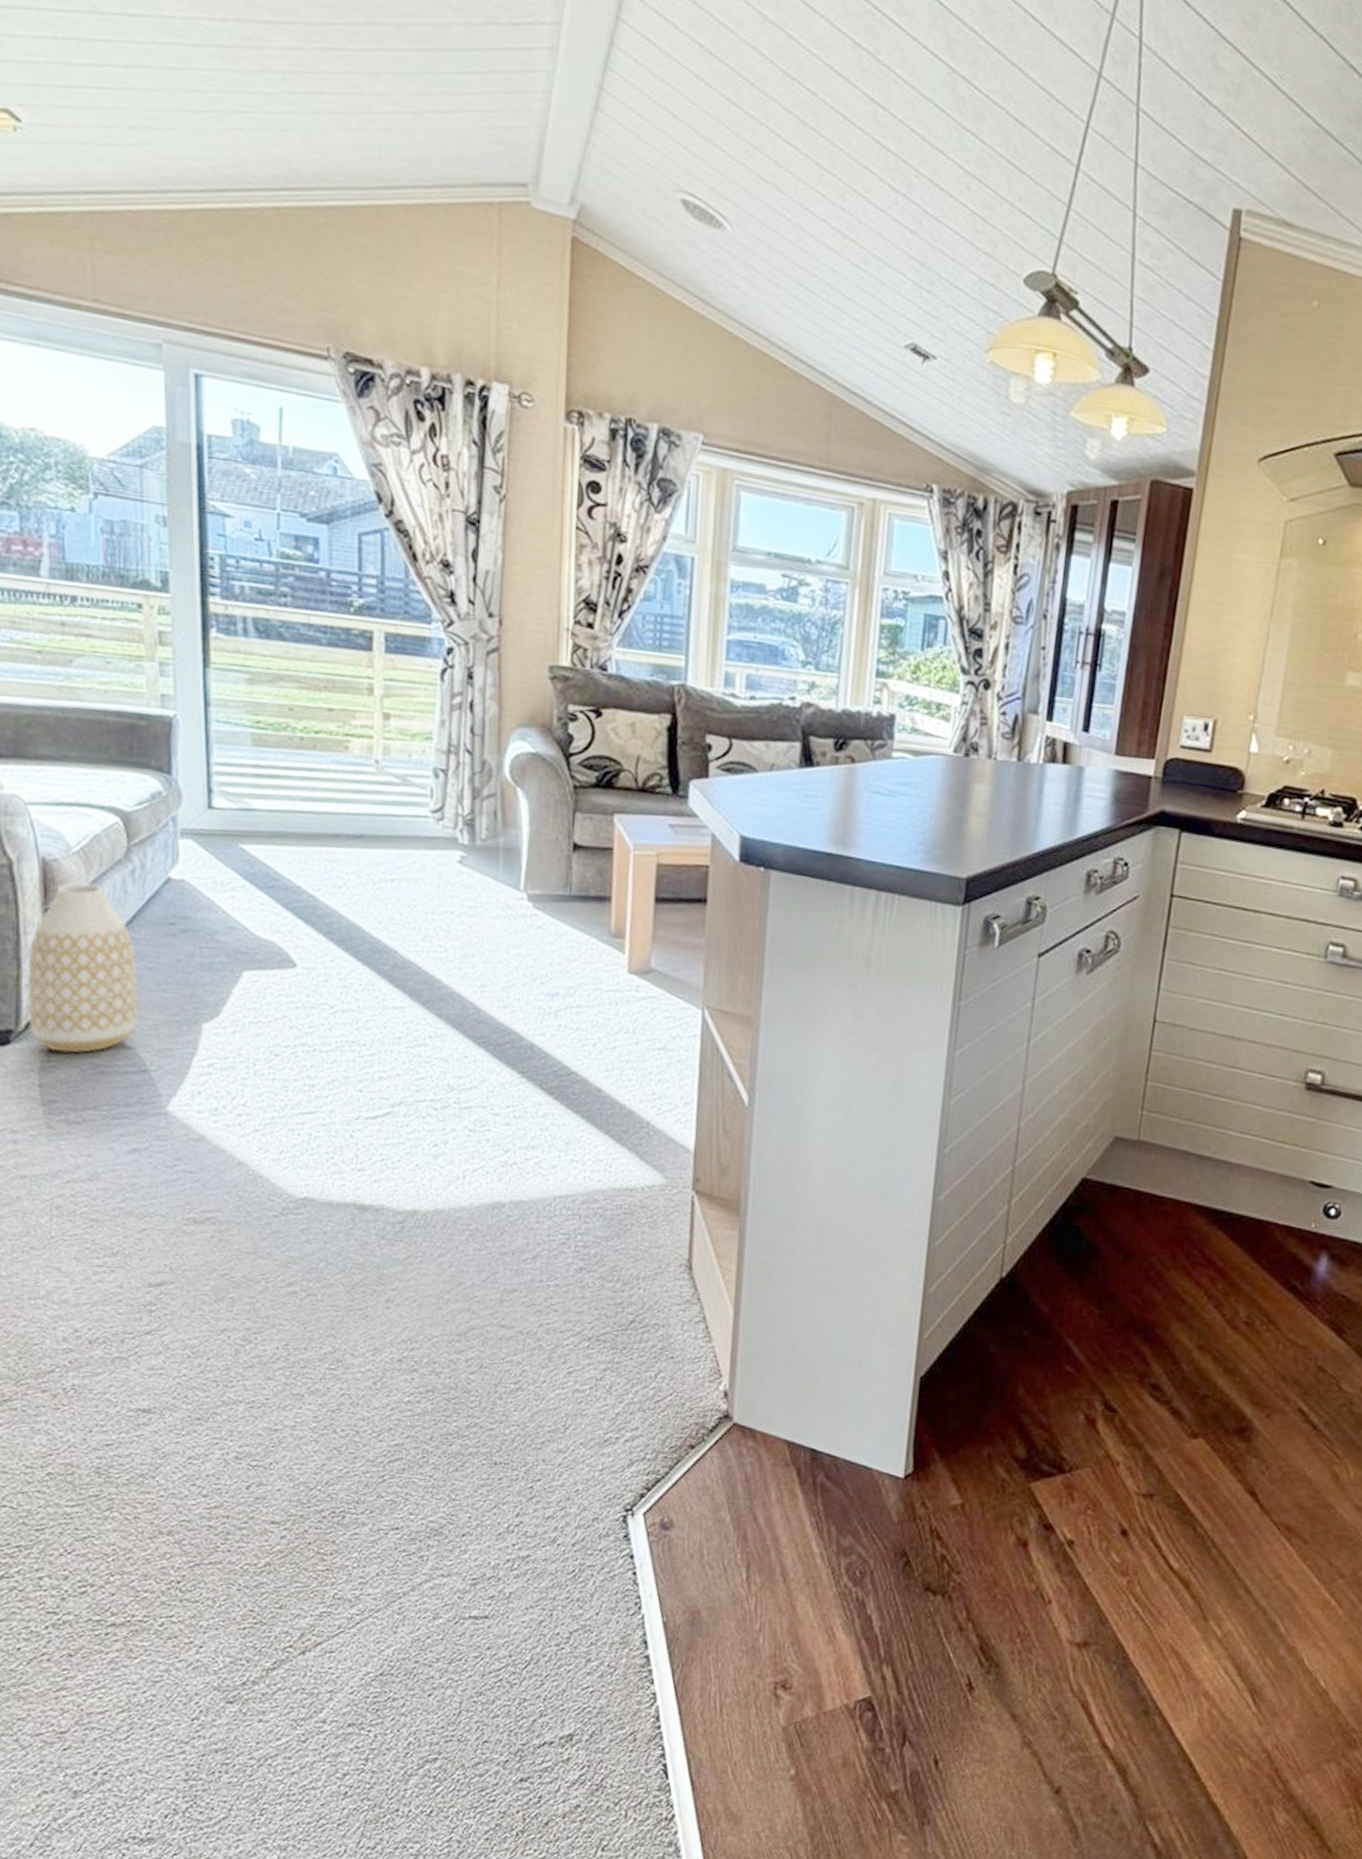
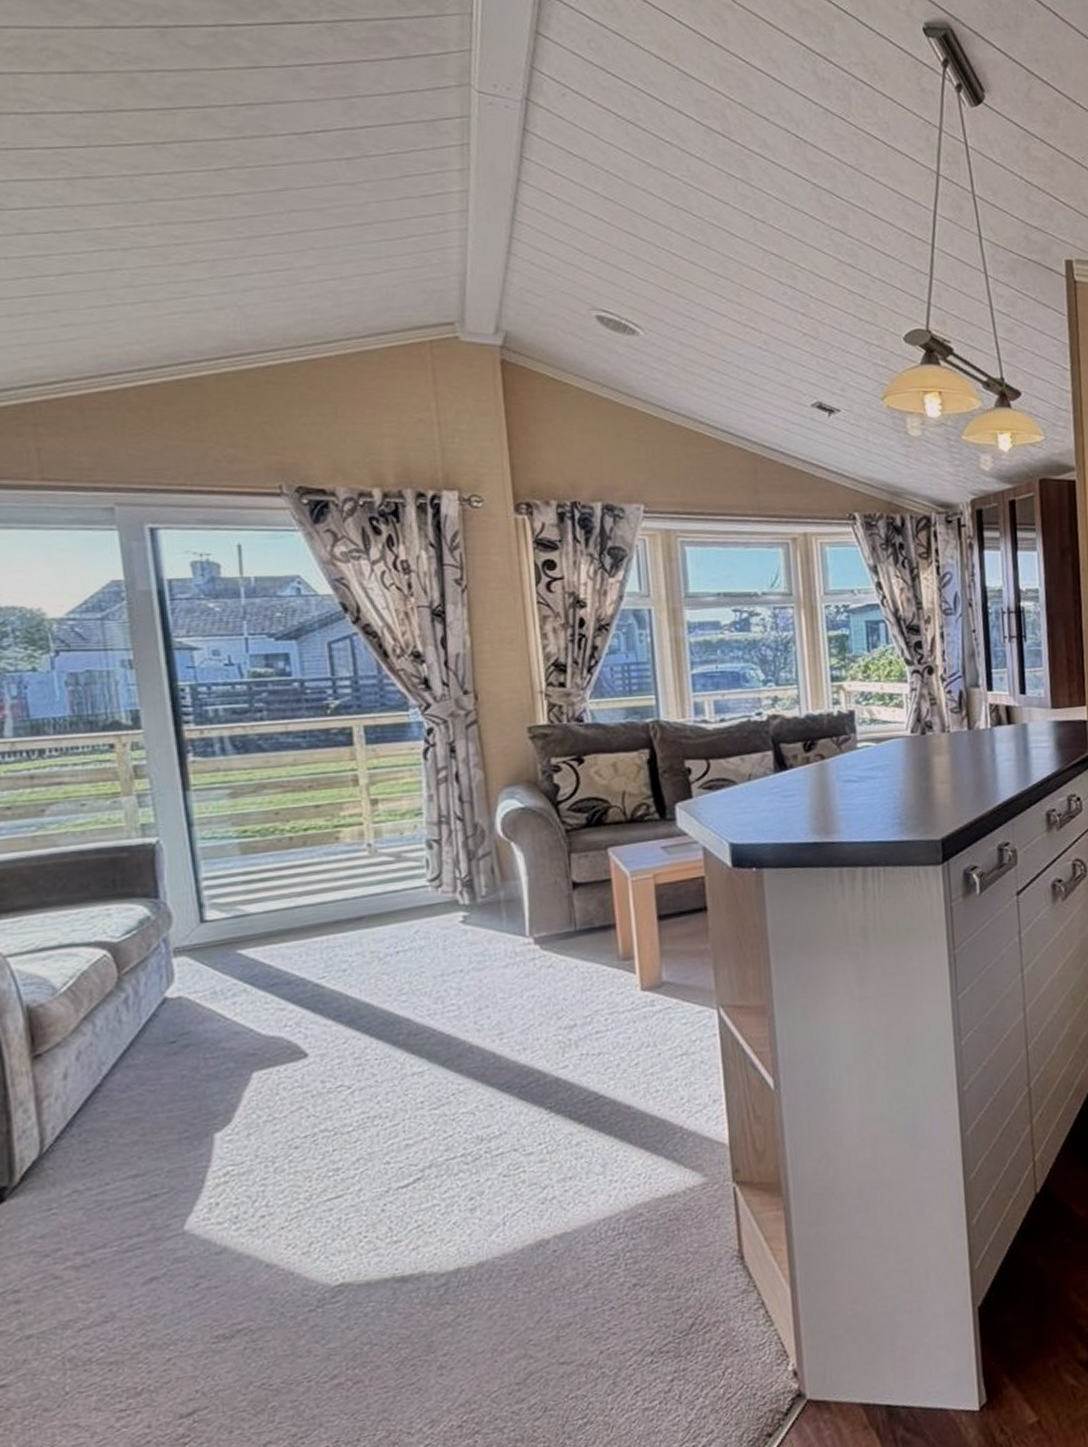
vase: present [27,883,140,1053] -> none [17,1020,145,1198]

